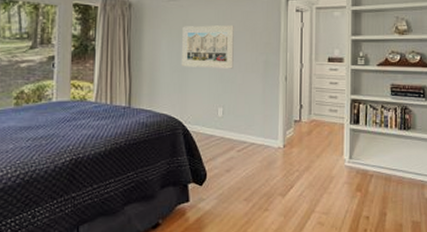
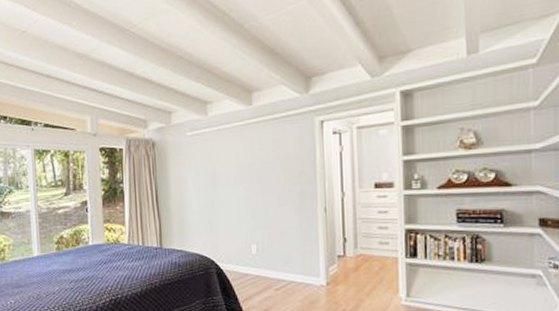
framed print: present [182,24,234,69] -> none [208,155,265,204]

